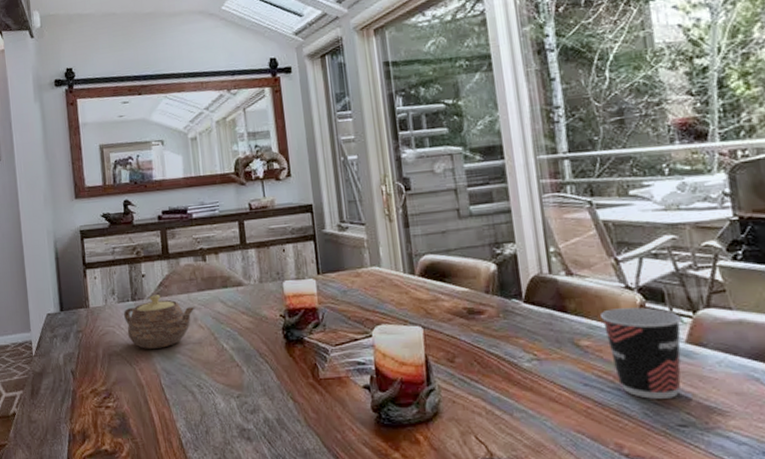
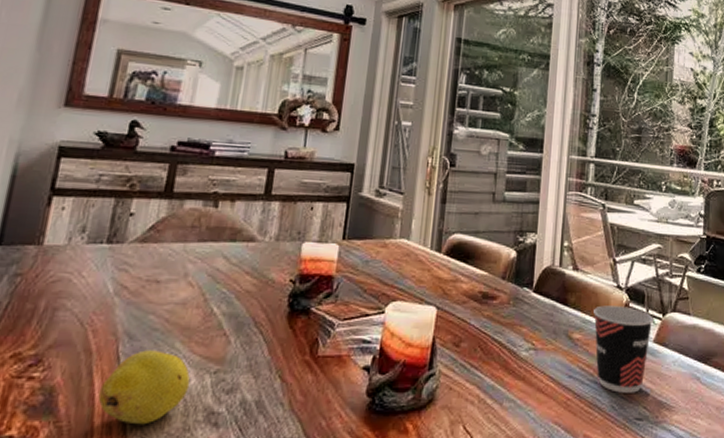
teapot: present [123,295,195,349] -> none [88,239,189,306]
fruit: none [156,381,221,440] -> present [98,350,191,425]

